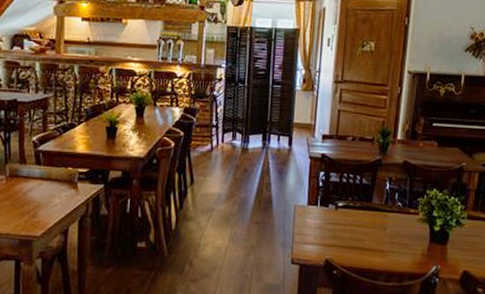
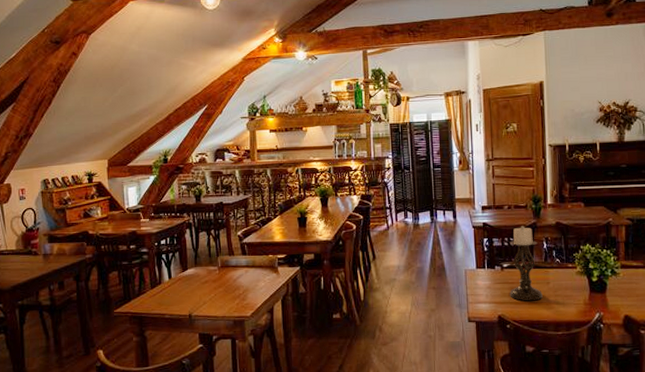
candle holder: none [341,161,380,247] -> present [509,226,543,301]

